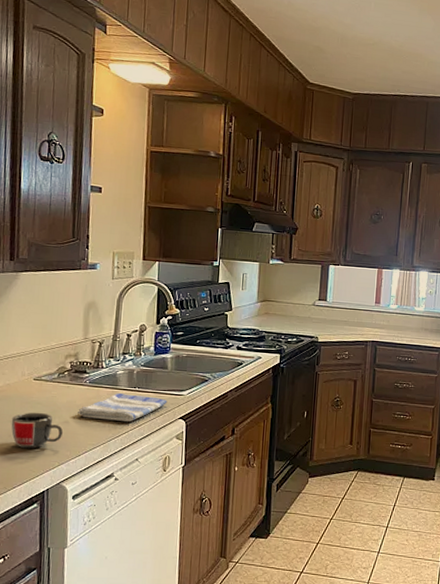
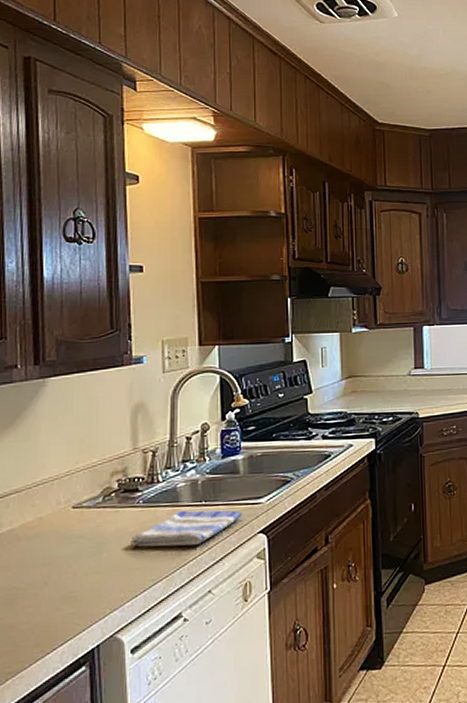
mug: present [11,412,63,449] -> none [46,547,113,597]

